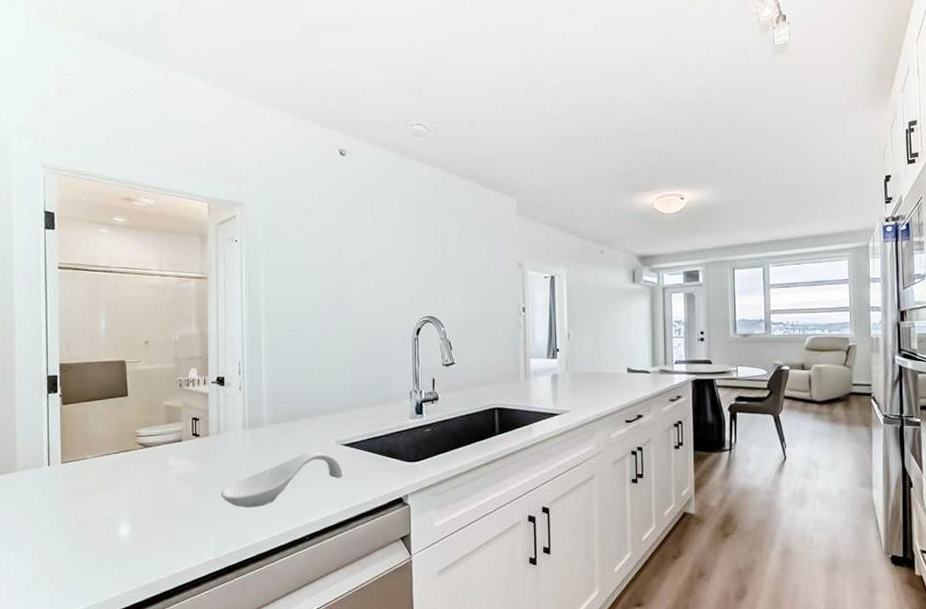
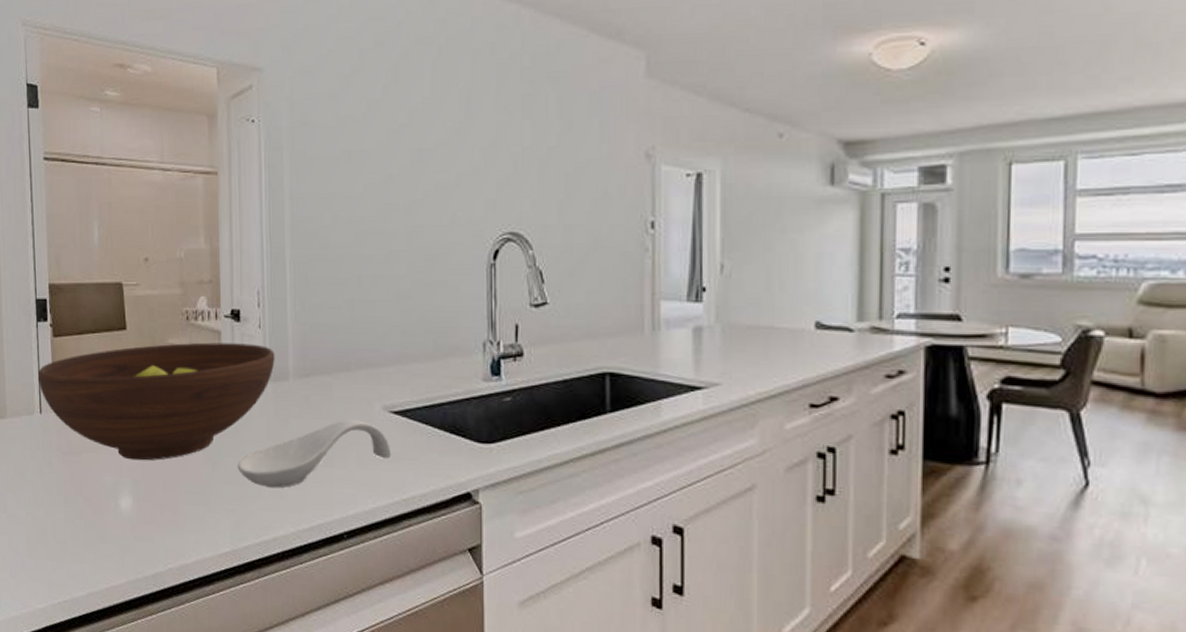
fruit bowl: none [47,401,252,497] -> present [37,342,275,461]

